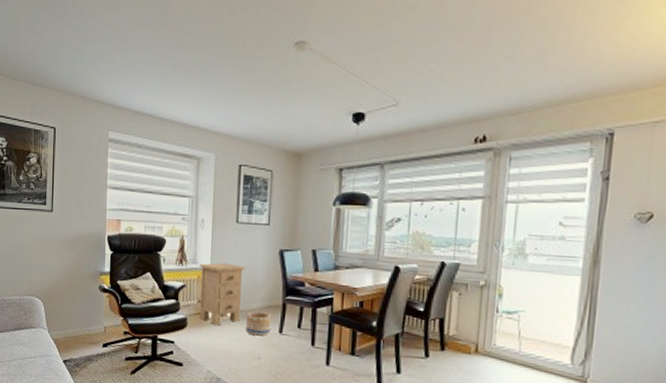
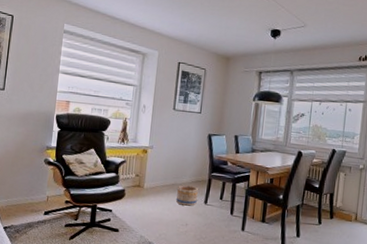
nightstand: present [199,263,245,326] -> none [136,142,178,197]

